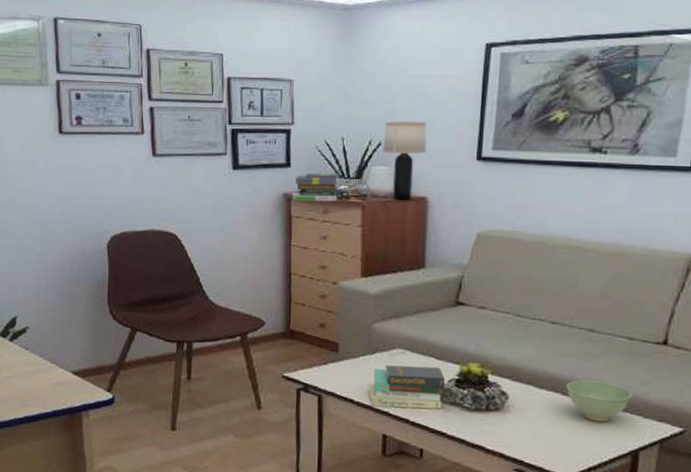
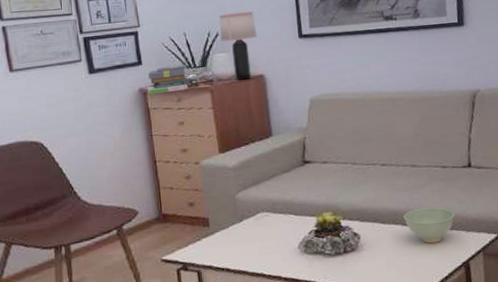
books: present [368,365,446,409] -> none [241,223,308,271]

